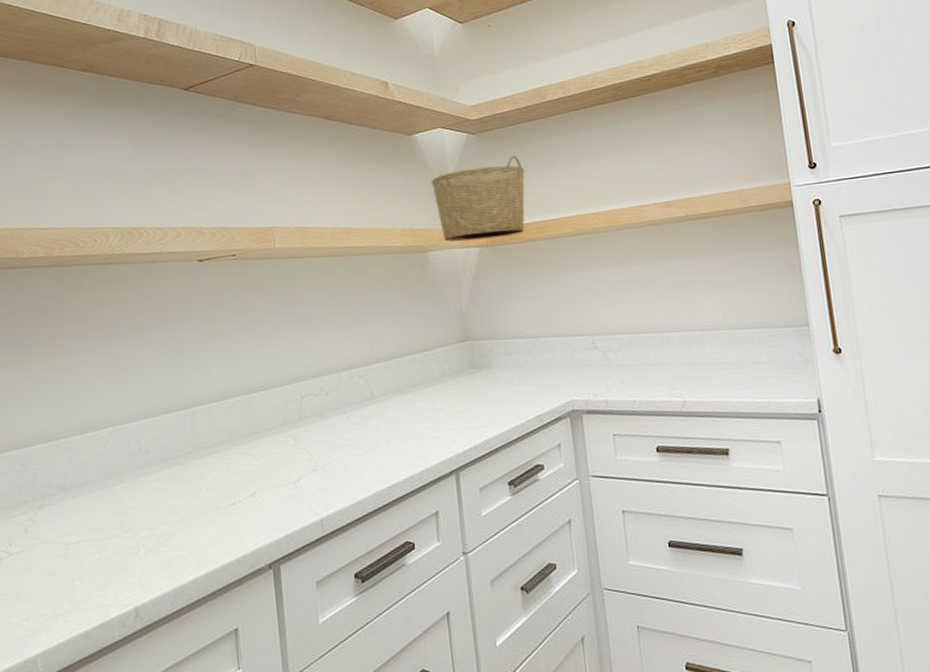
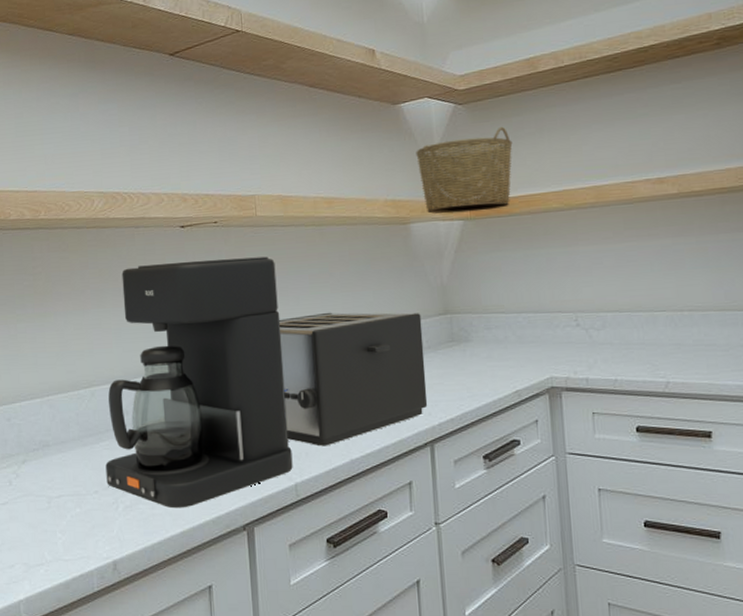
coffee maker: none [125,288,318,550] -> present [105,256,293,509]
toaster: none [300,341,452,479] -> present [279,312,428,447]

